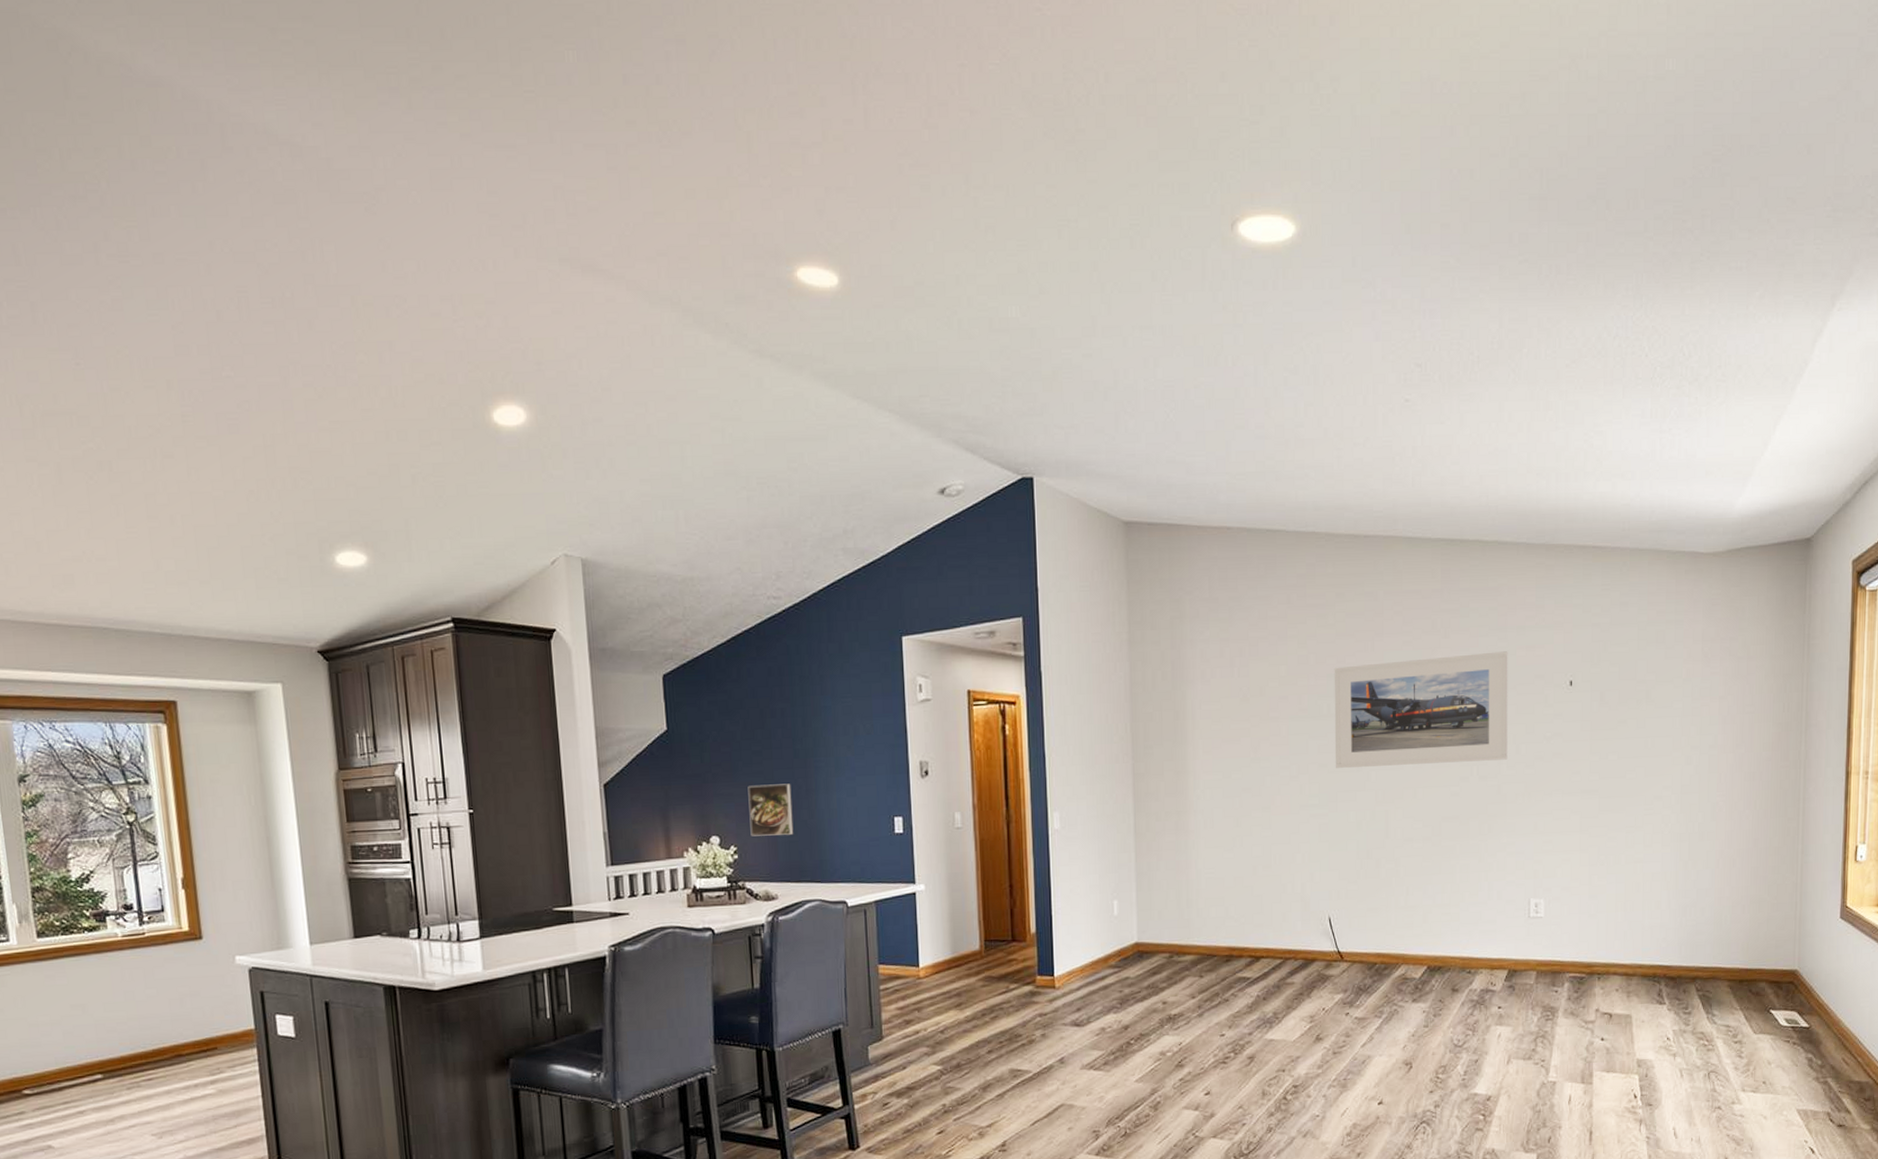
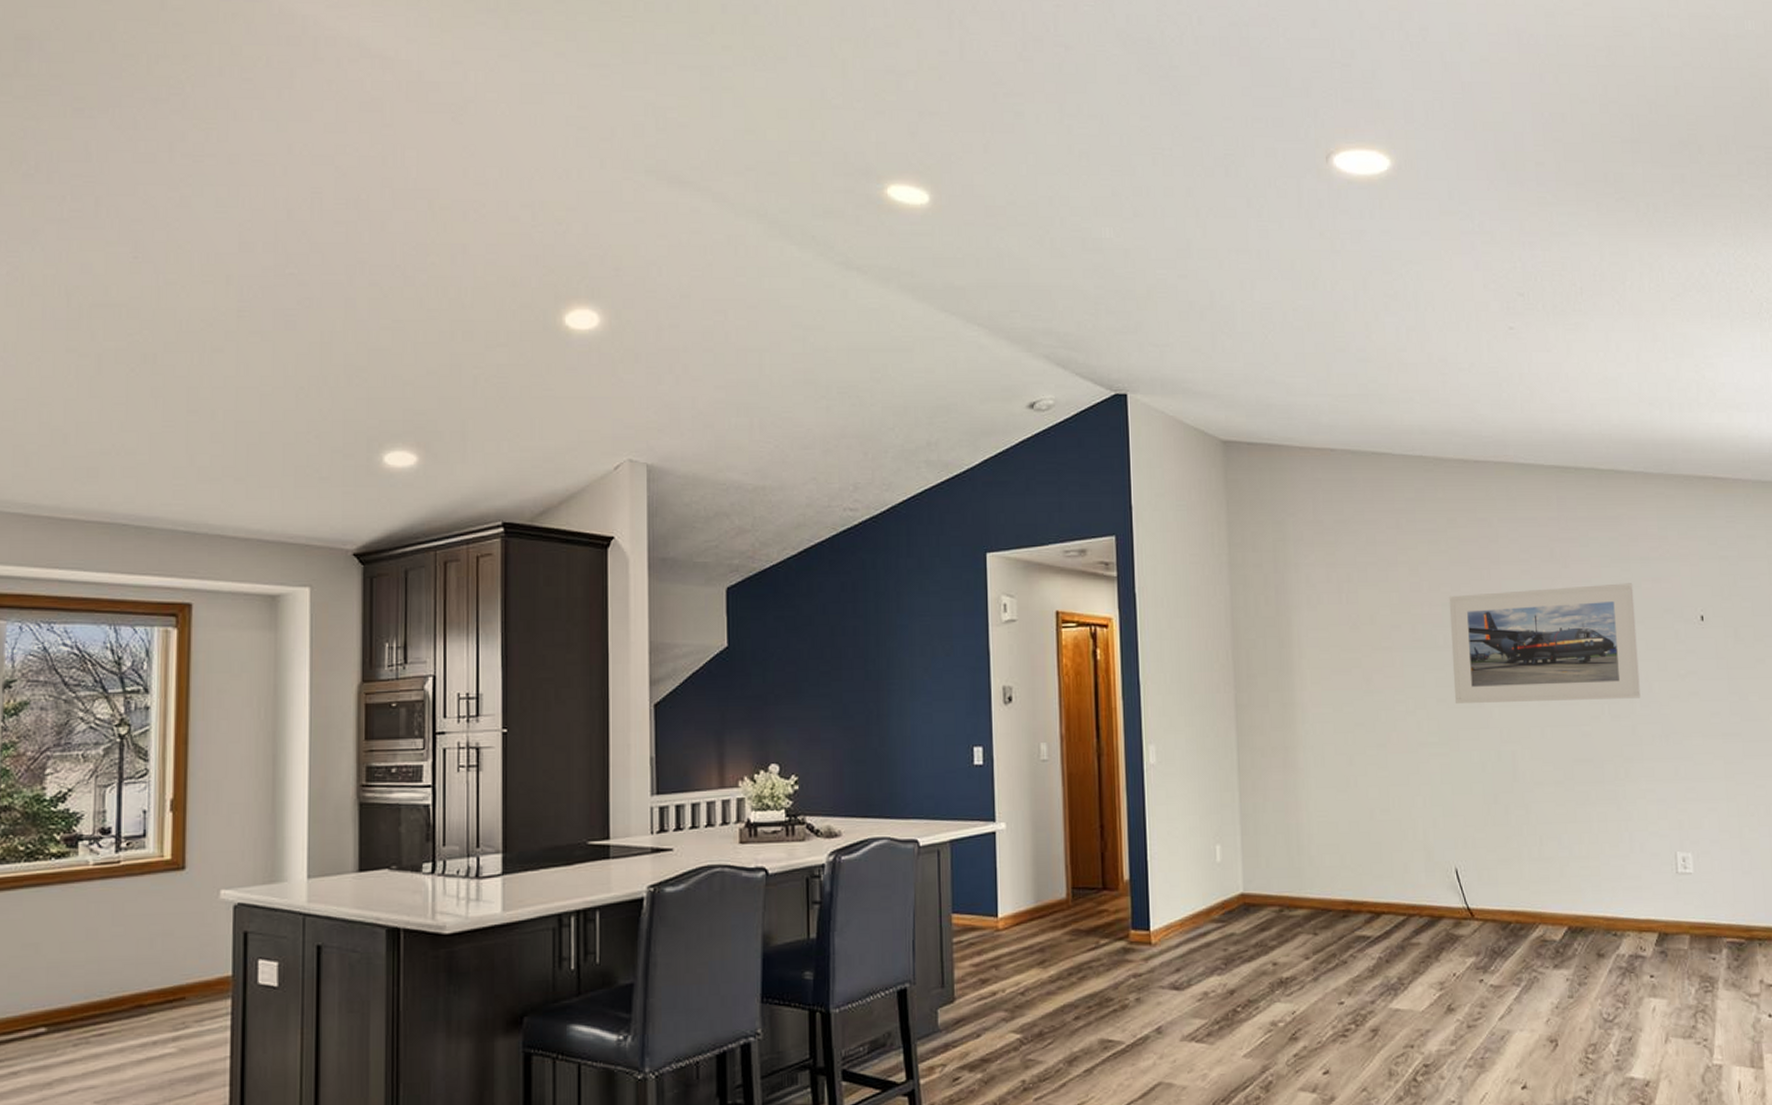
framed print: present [748,783,794,836] -> none [813,707,862,765]

